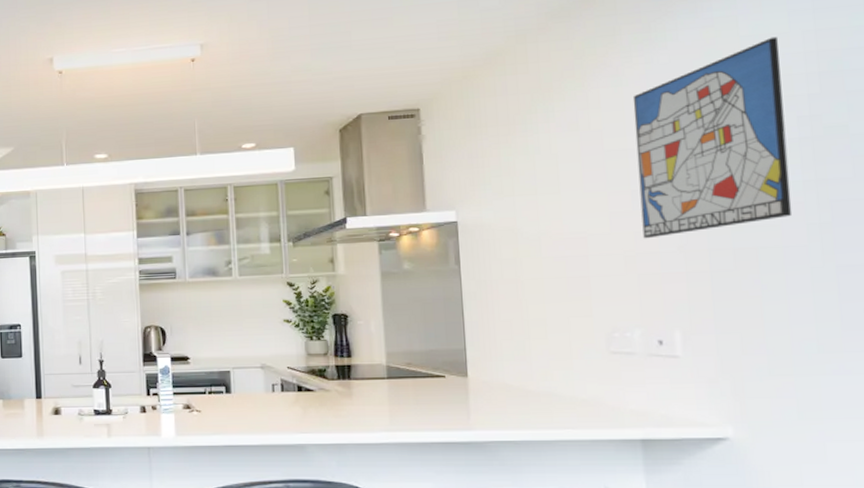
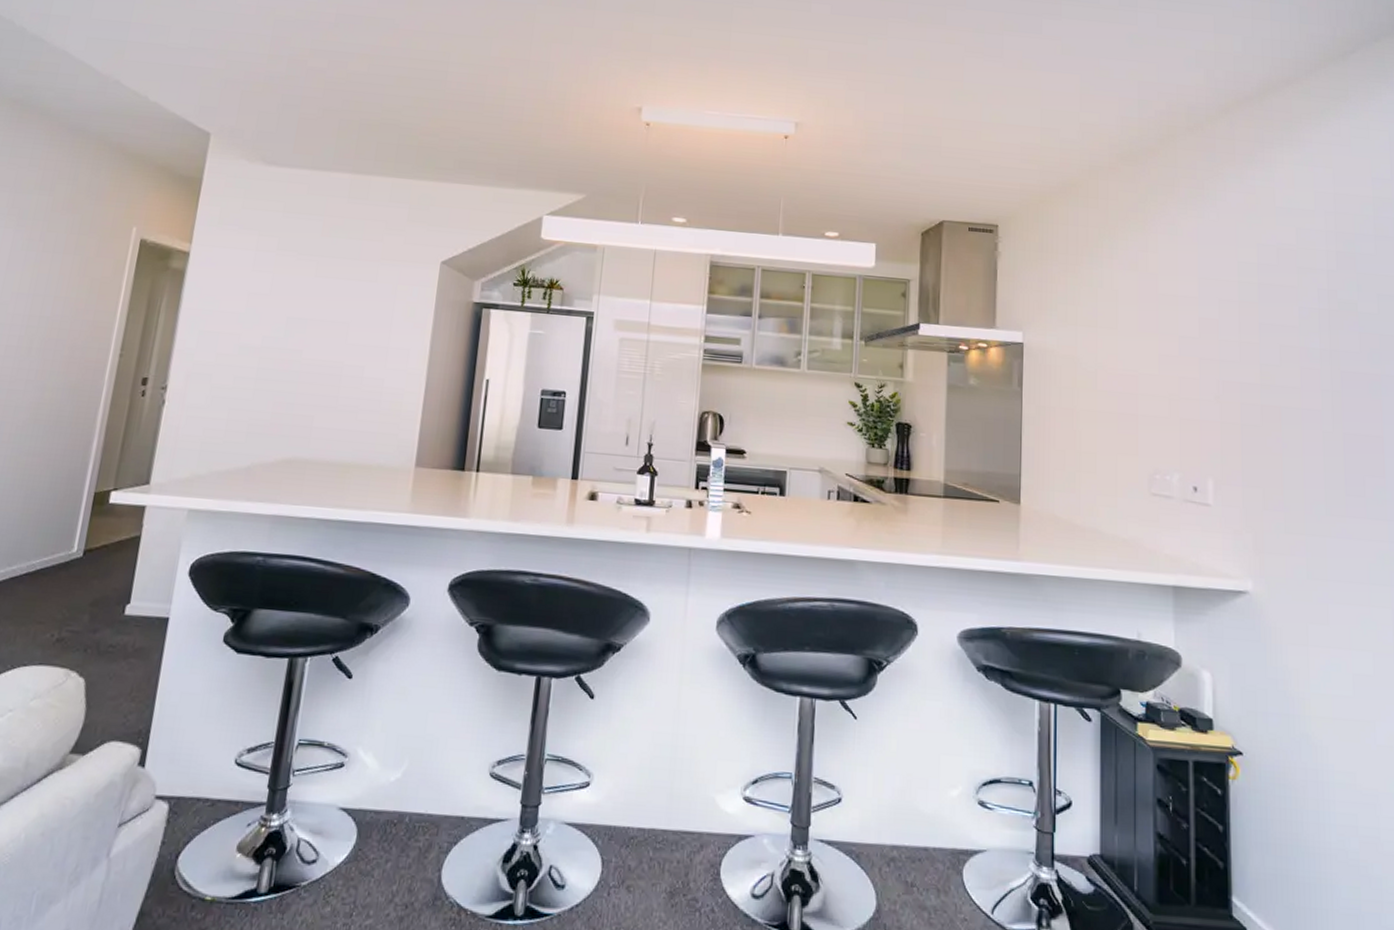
wall art: present [632,36,793,239] -> none [1185,212,1311,385]

